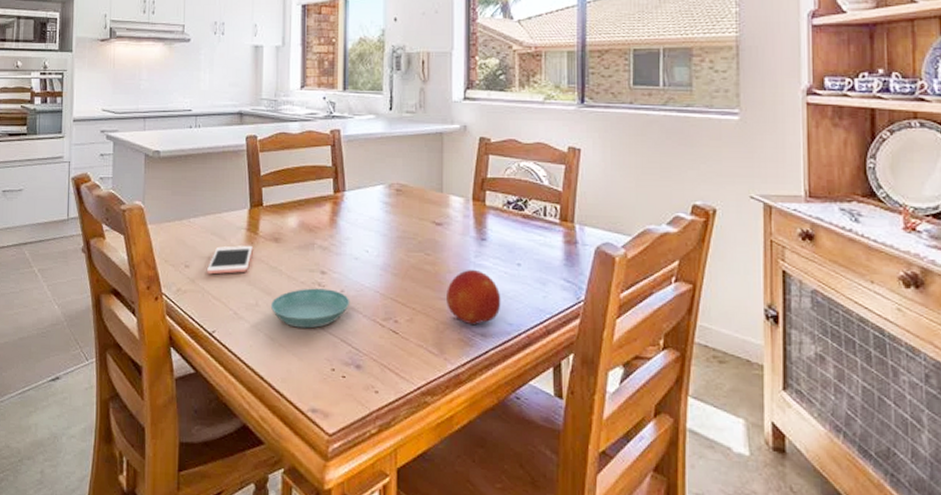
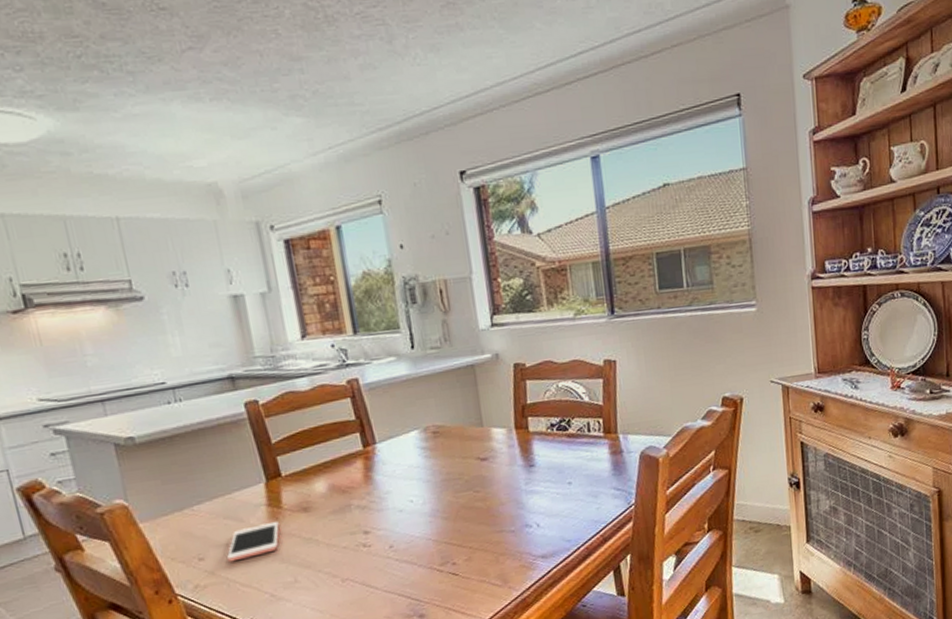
saucer: present [271,288,350,329] -> none [313,547,402,595]
fruit: present [447,269,501,326] -> none [501,496,558,550]

